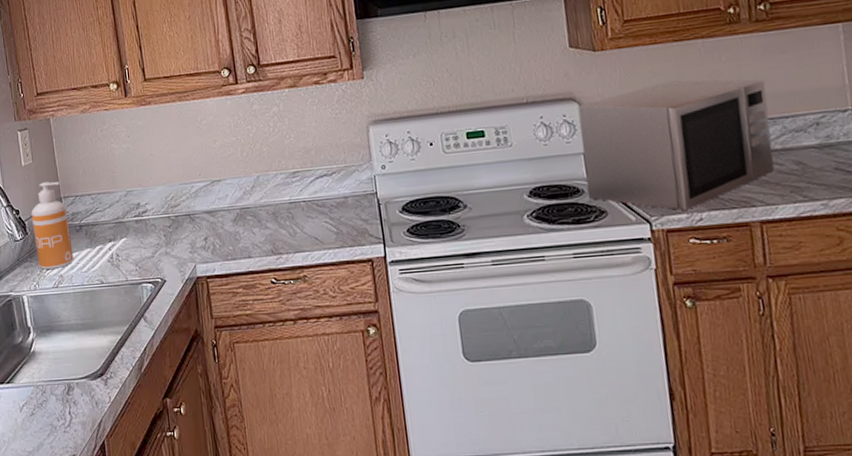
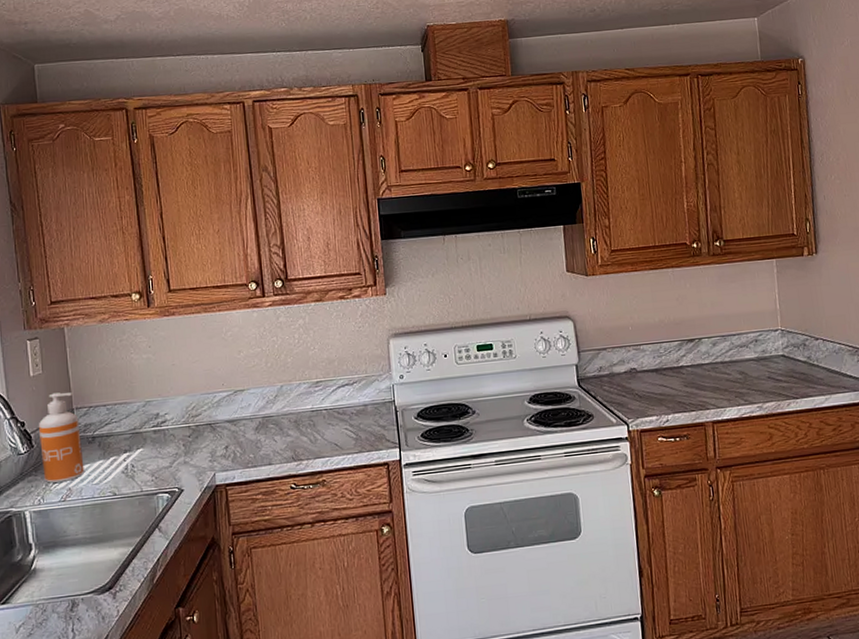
microwave: present [577,79,774,212] -> none [572,302,724,414]

